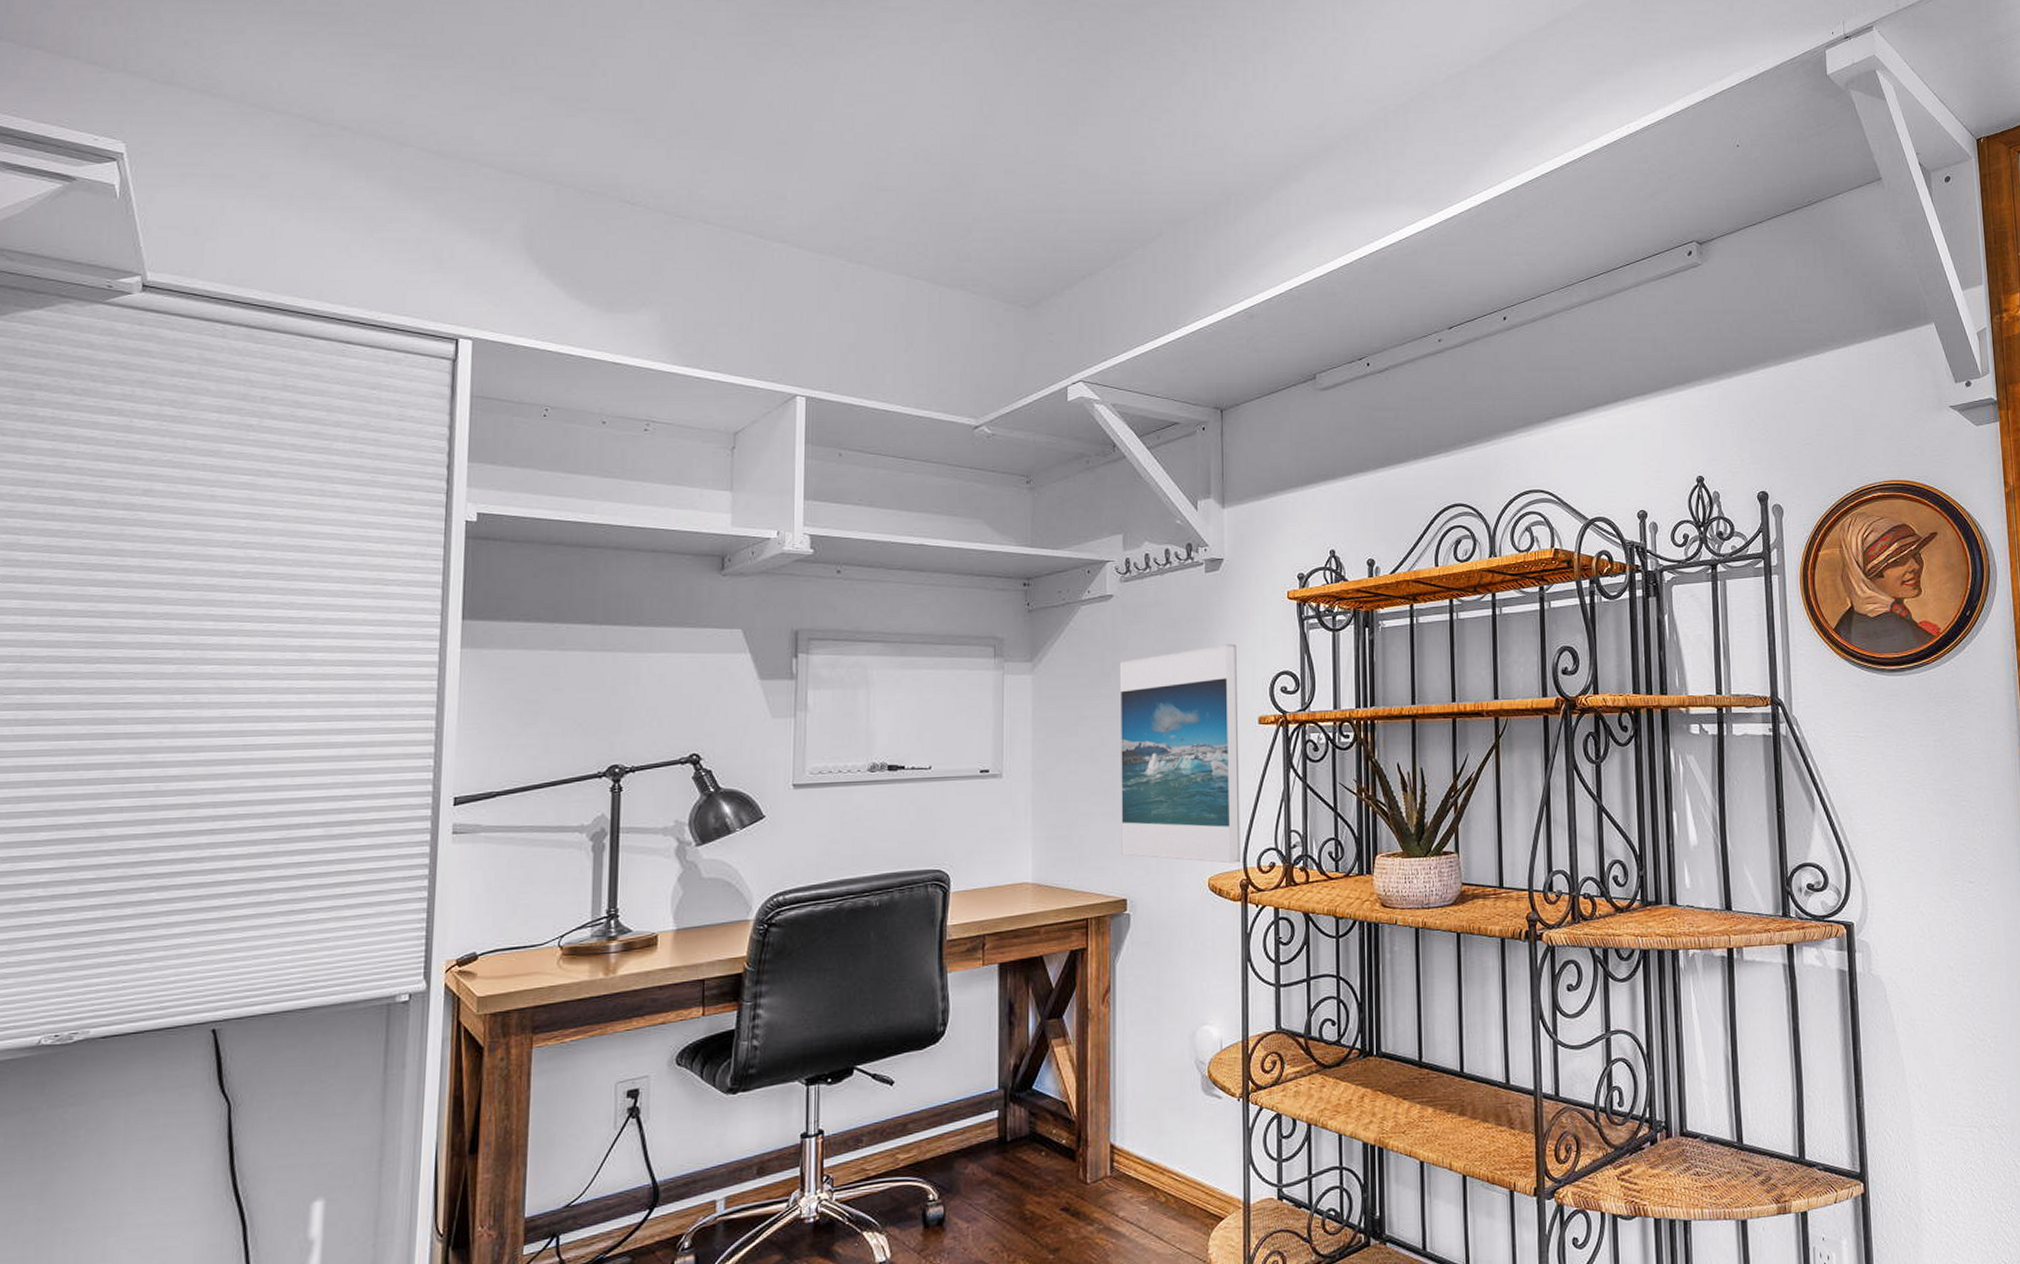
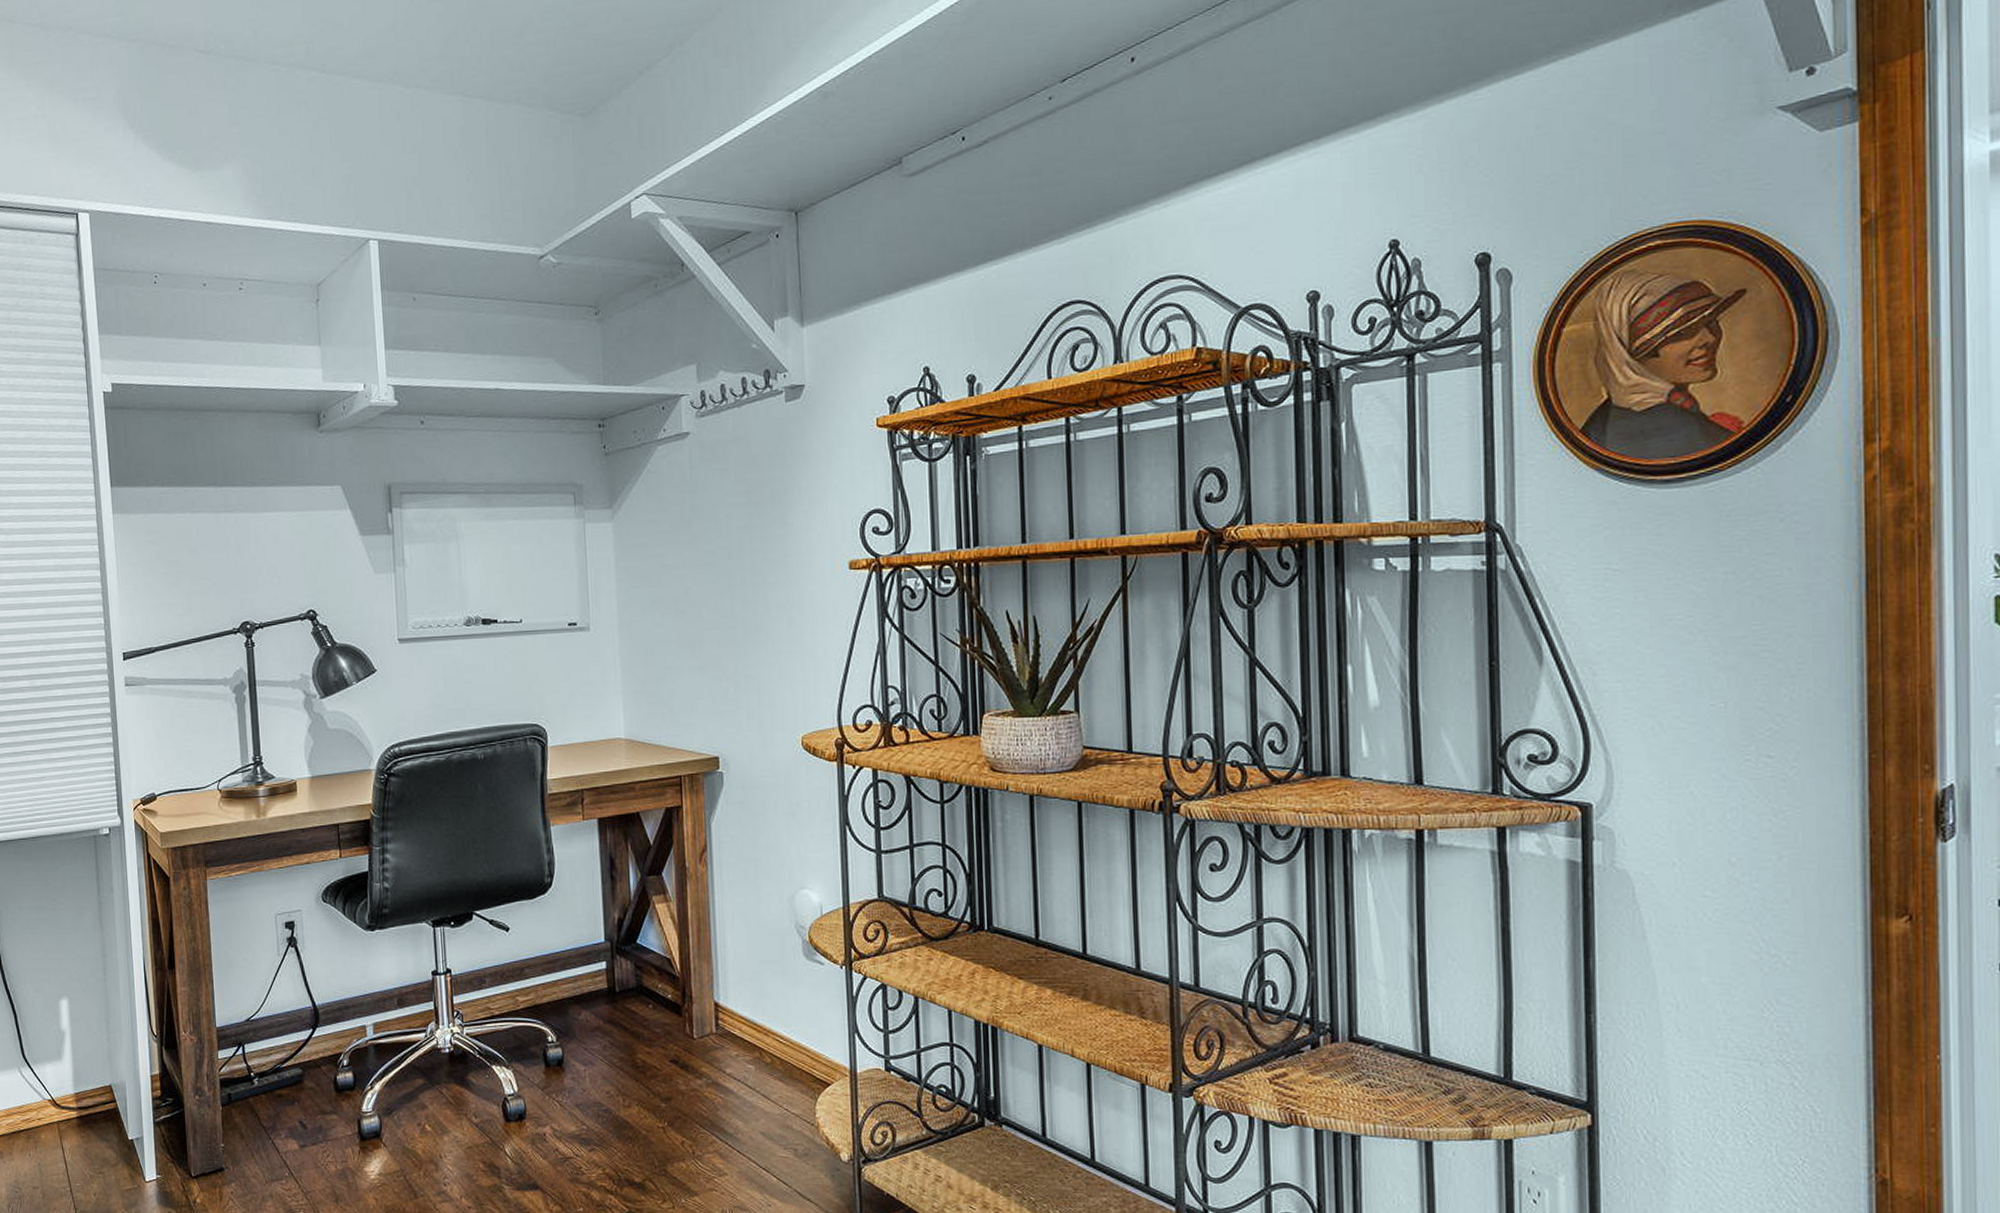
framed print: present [1119,644,1241,864] -> none [699,481,835,721]

